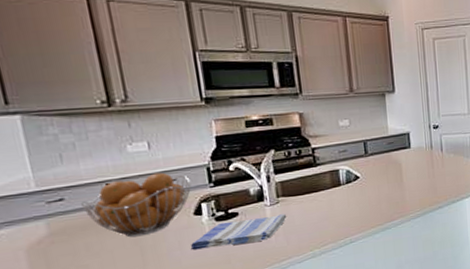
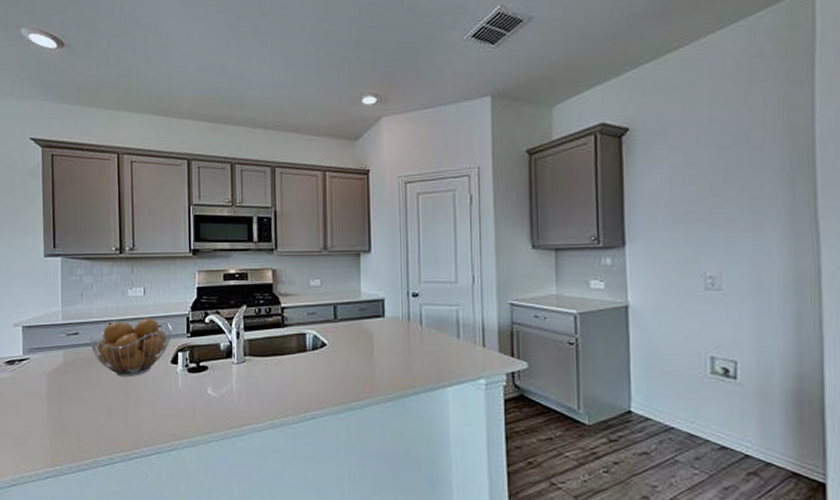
dish towel: present [190,214,287,250] -> none [164,374,251,400]

